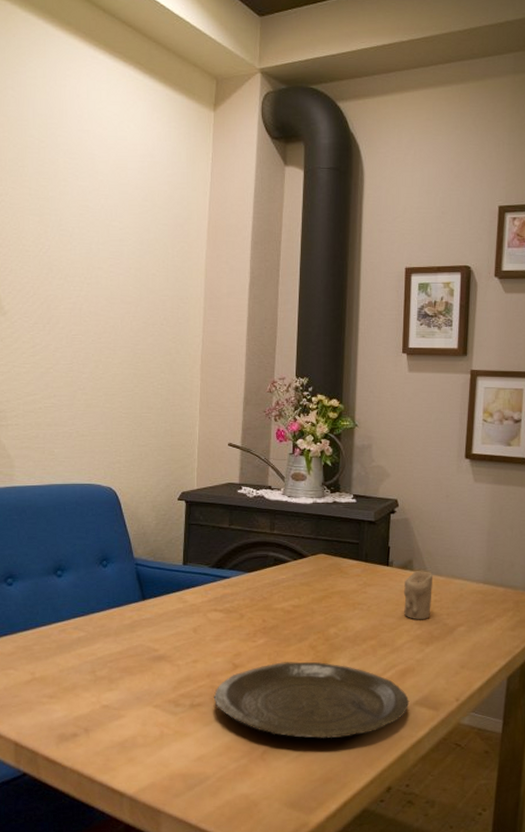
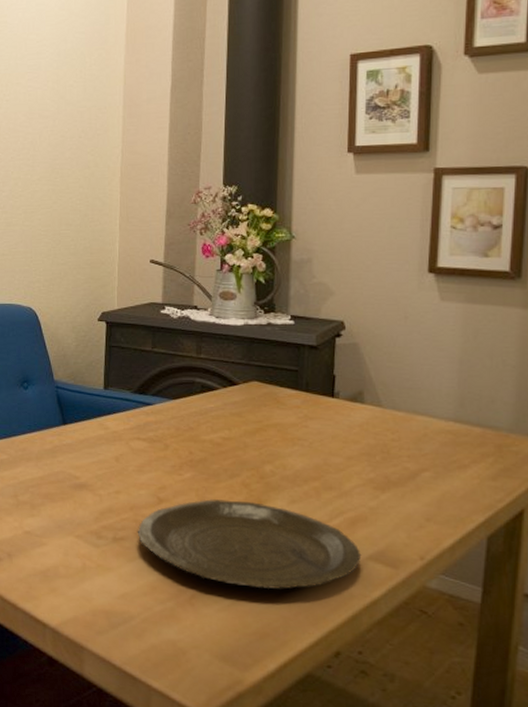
candle: present [403,571,433,619] -> none [352,404,390,461]

